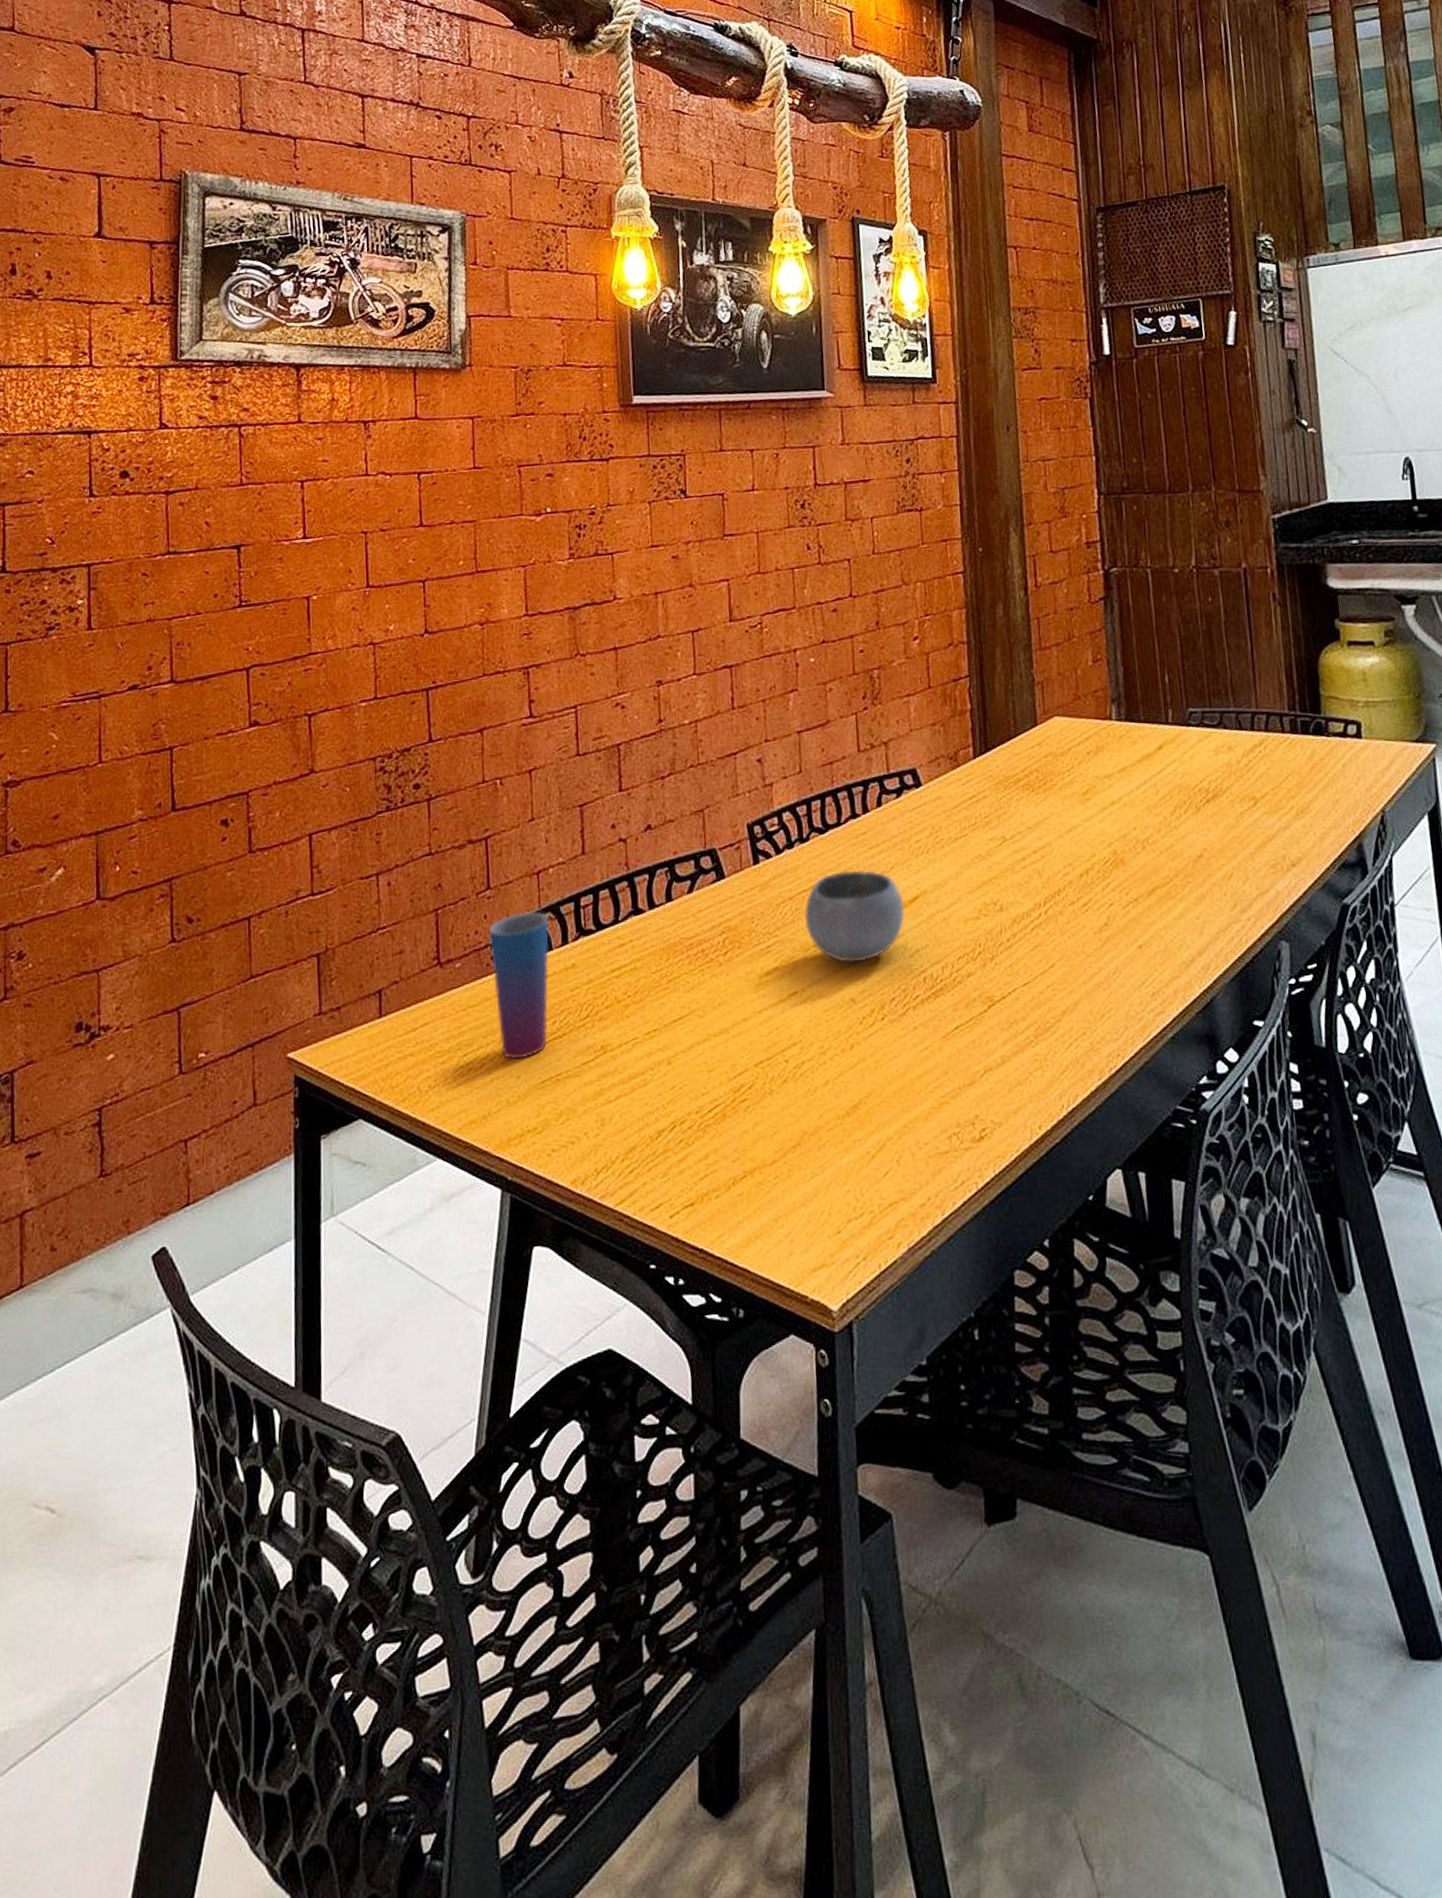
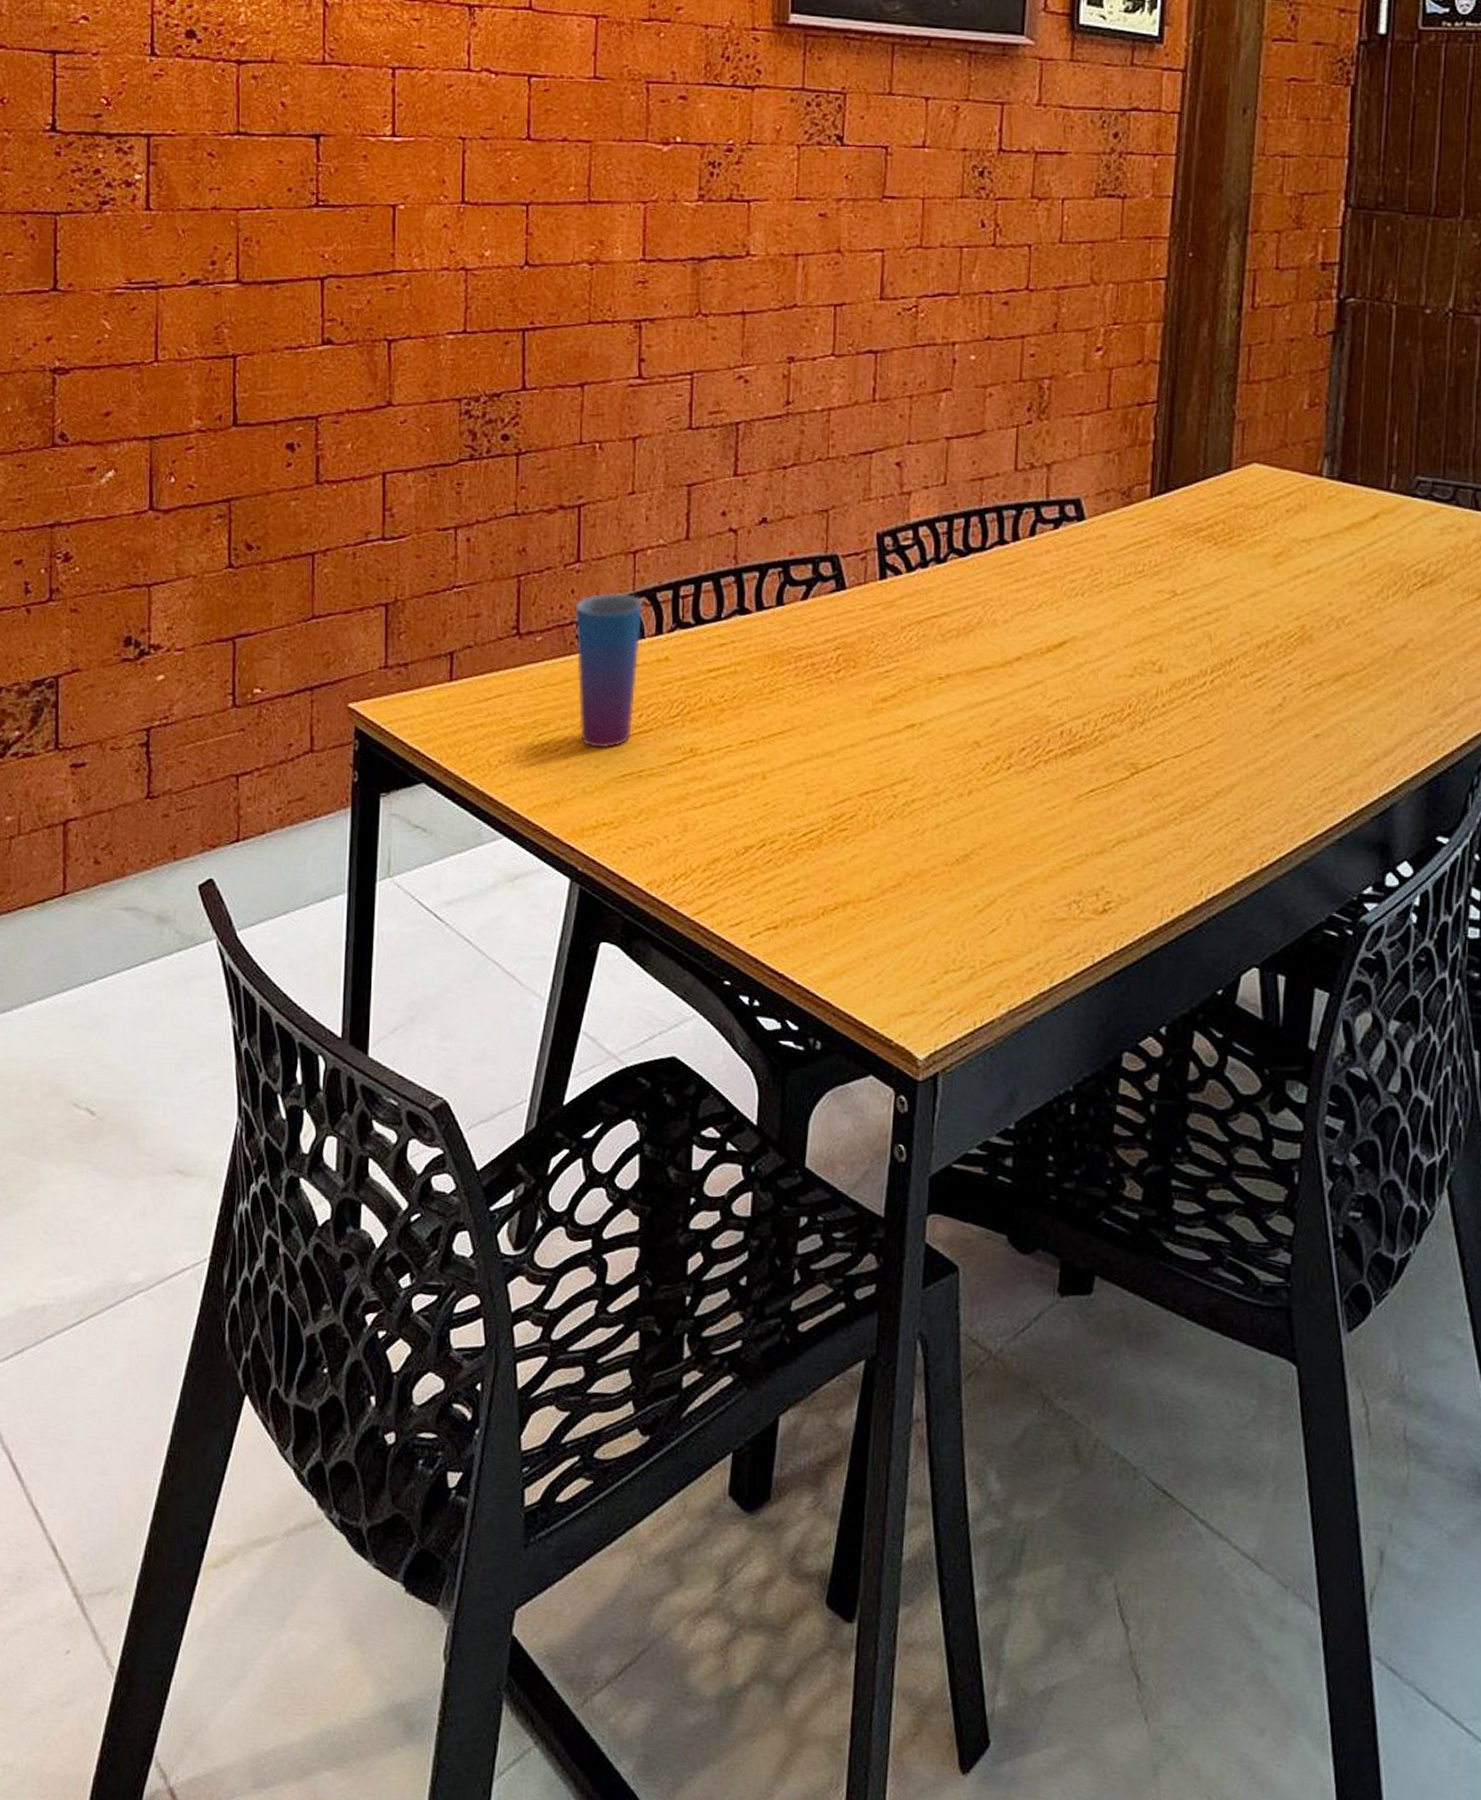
bowl: present [804,870,905,964] -> none [931,602,1048,704]

